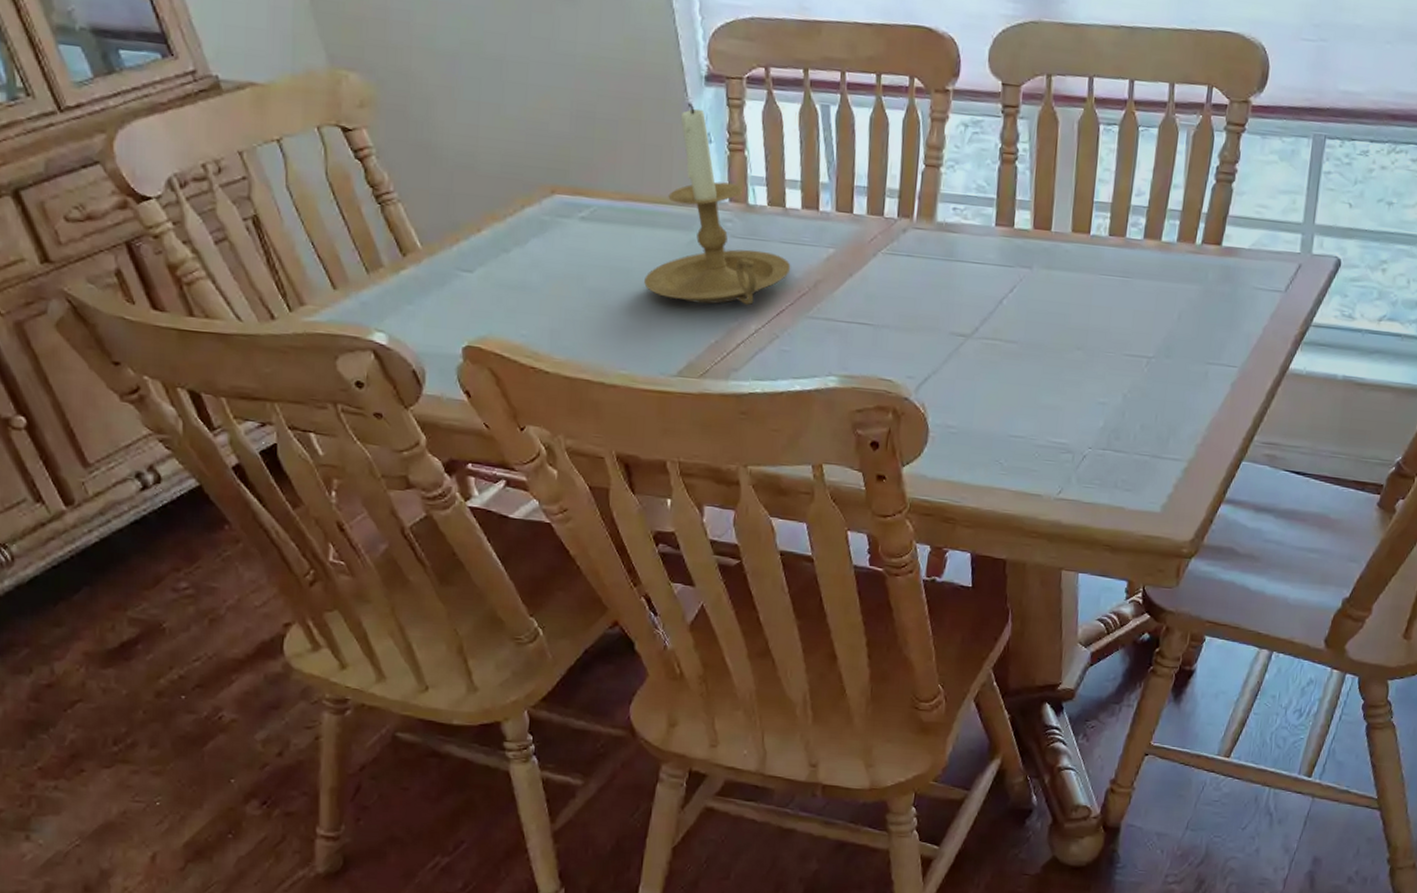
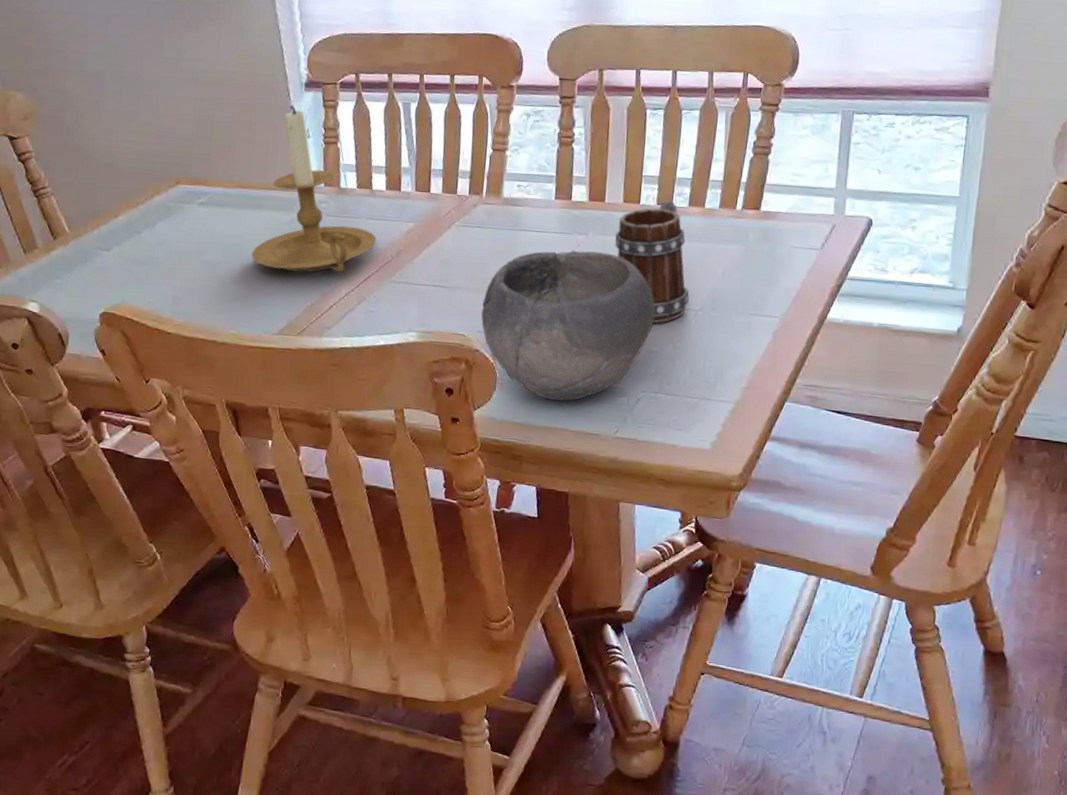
bowl: none [911,286,1105,458] -> present [481,250,656,401]
mug: none [1061,231,1142,372] -> present [615,201,689,324]

